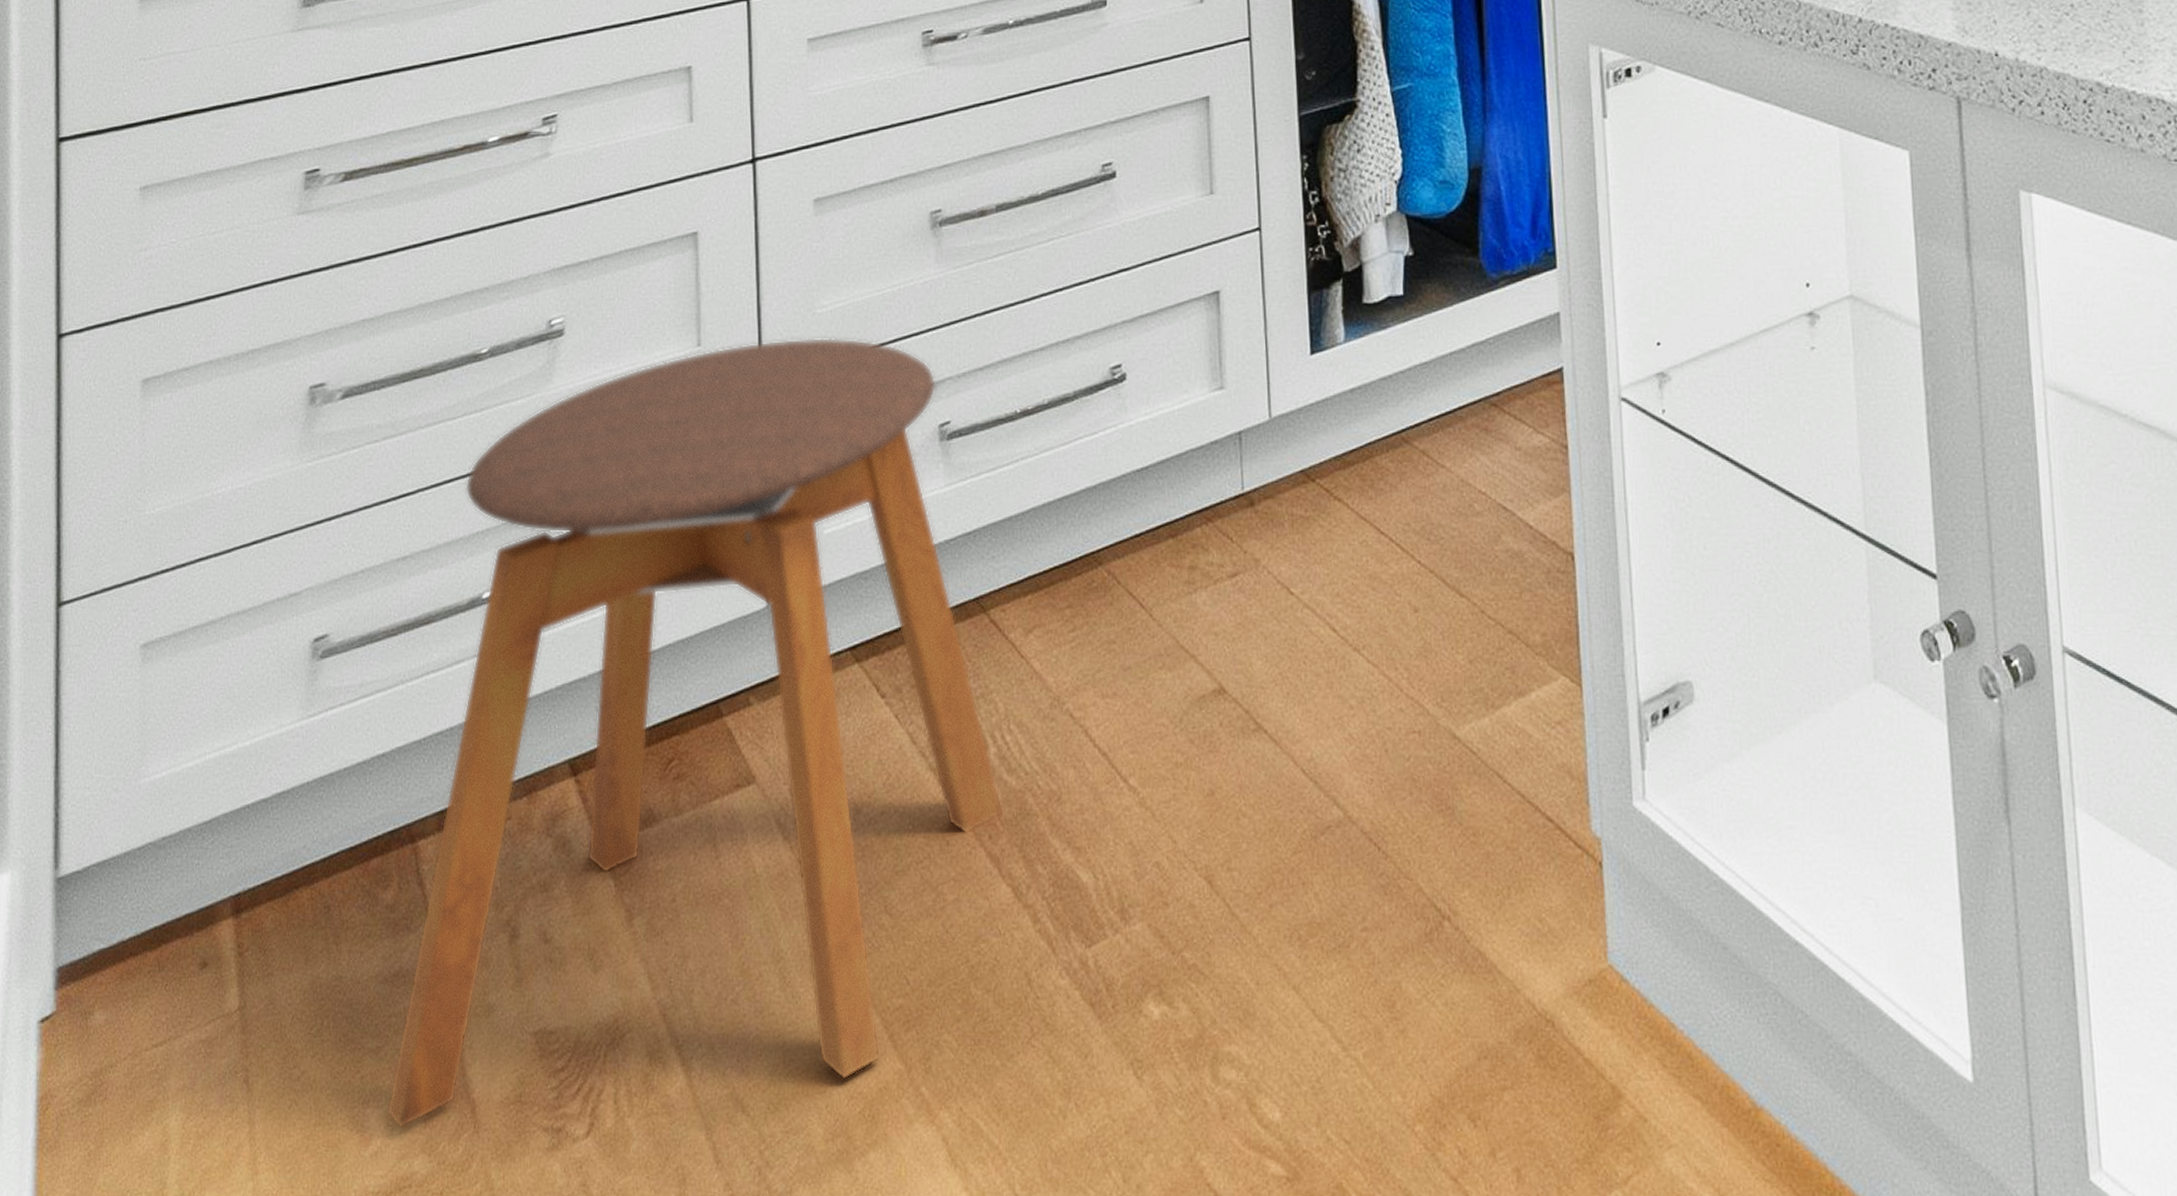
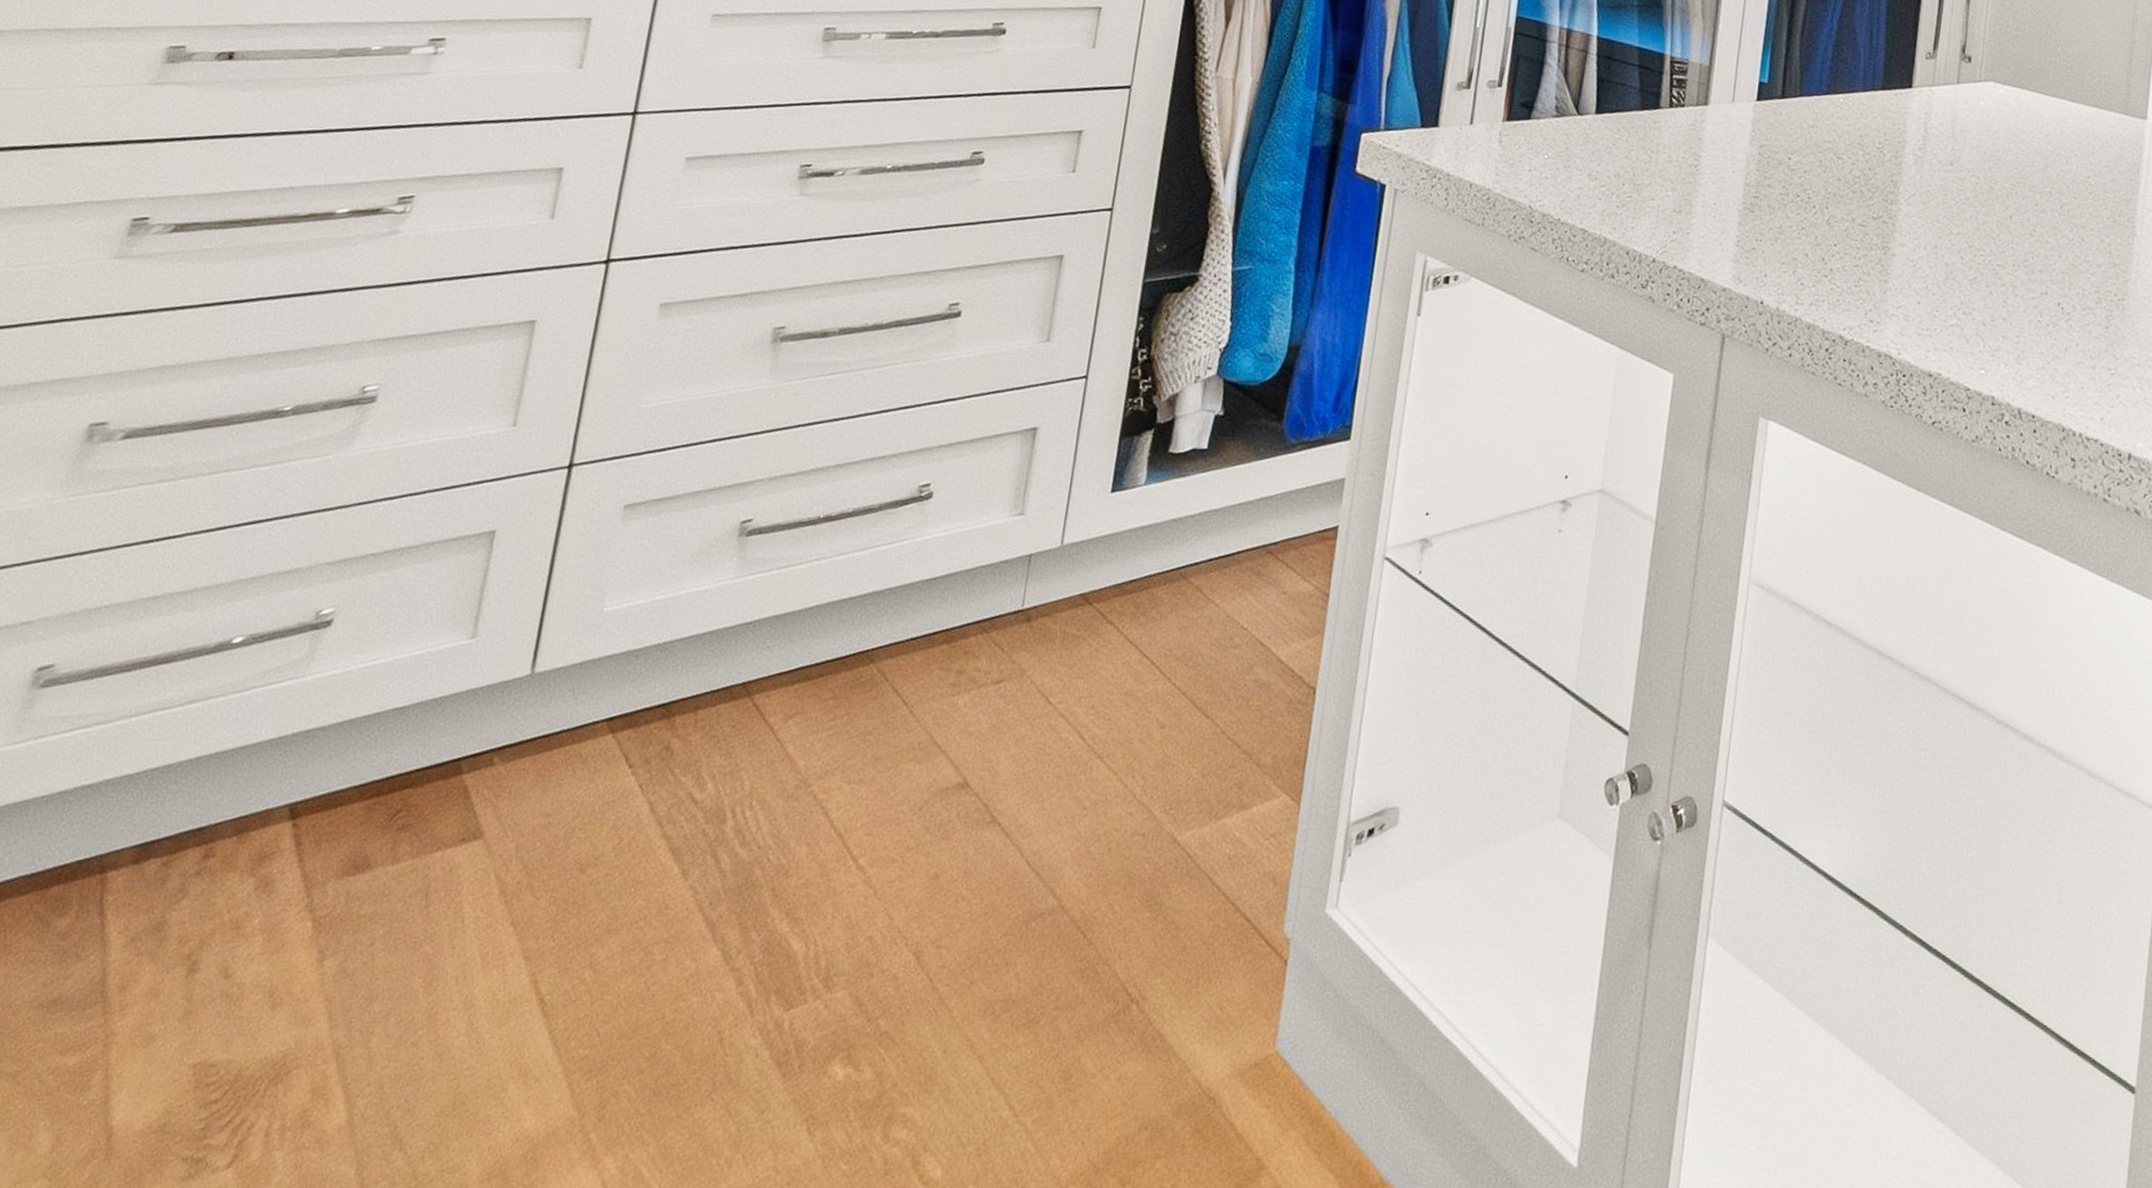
stool: present [386,337,1004,1129] -> none [11,428,747,1153]

